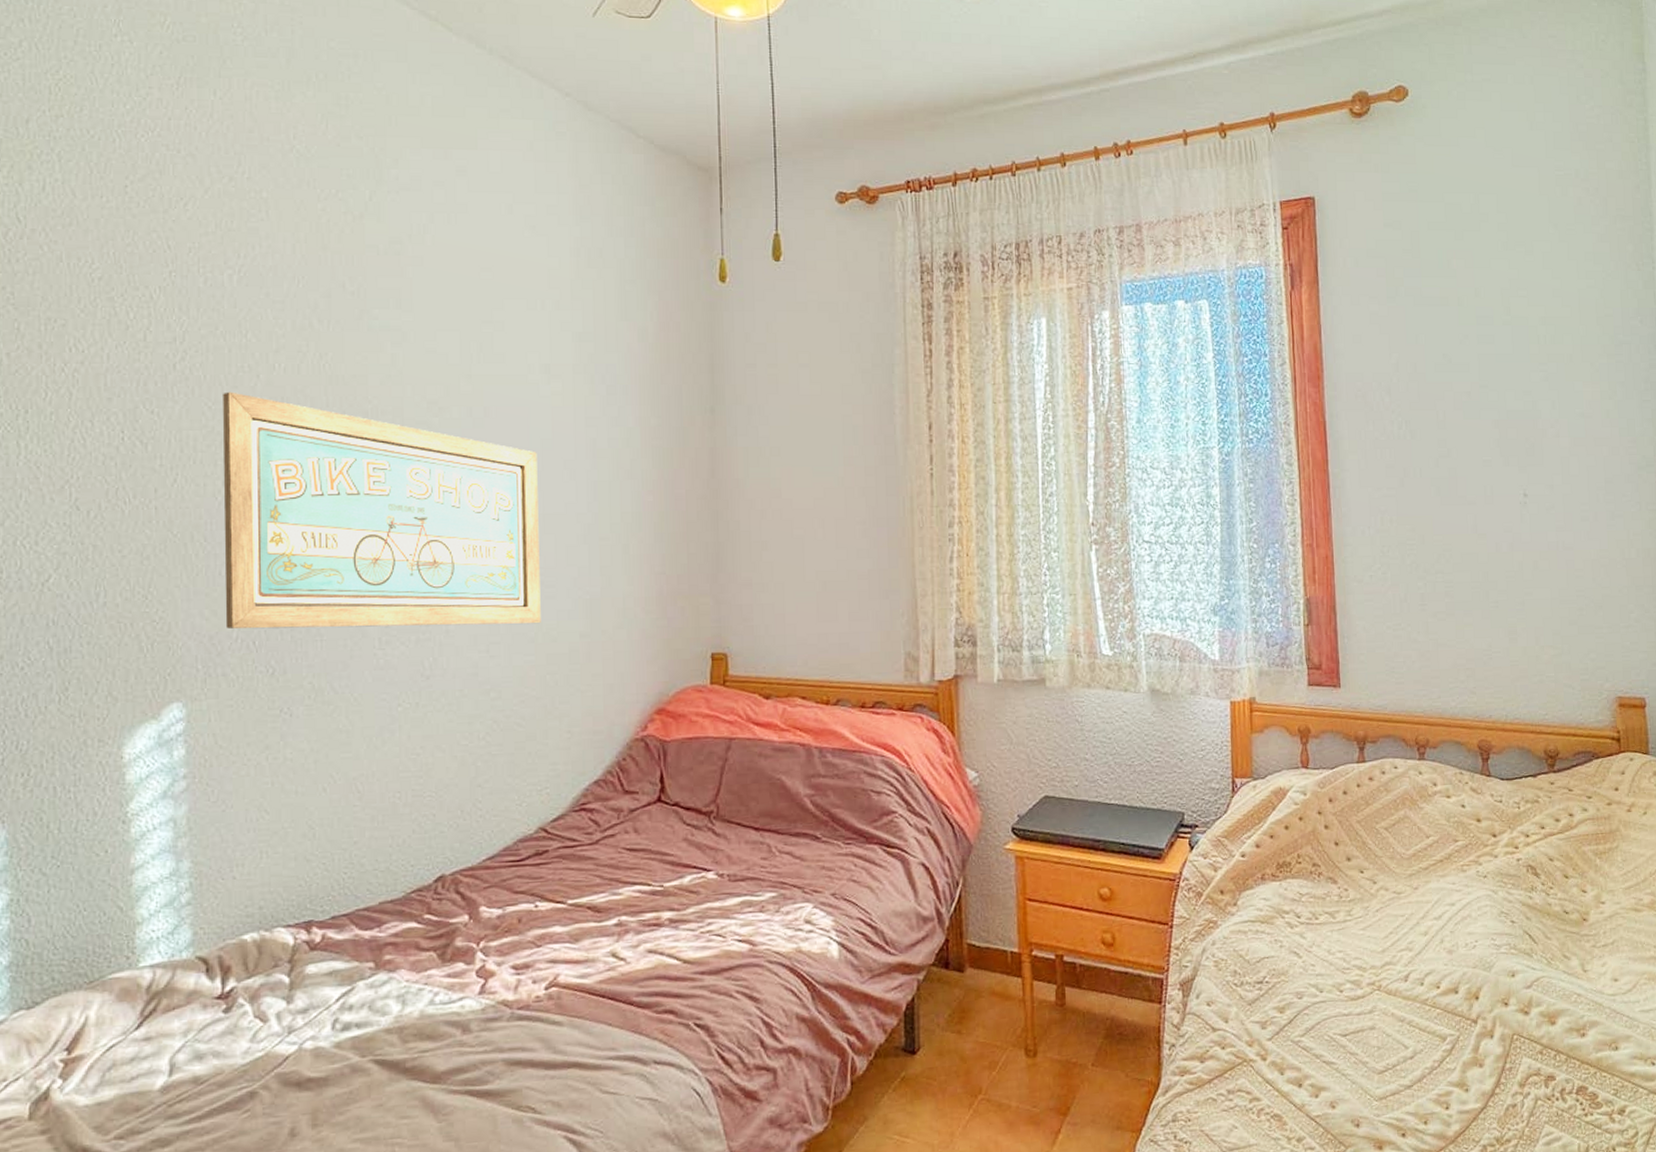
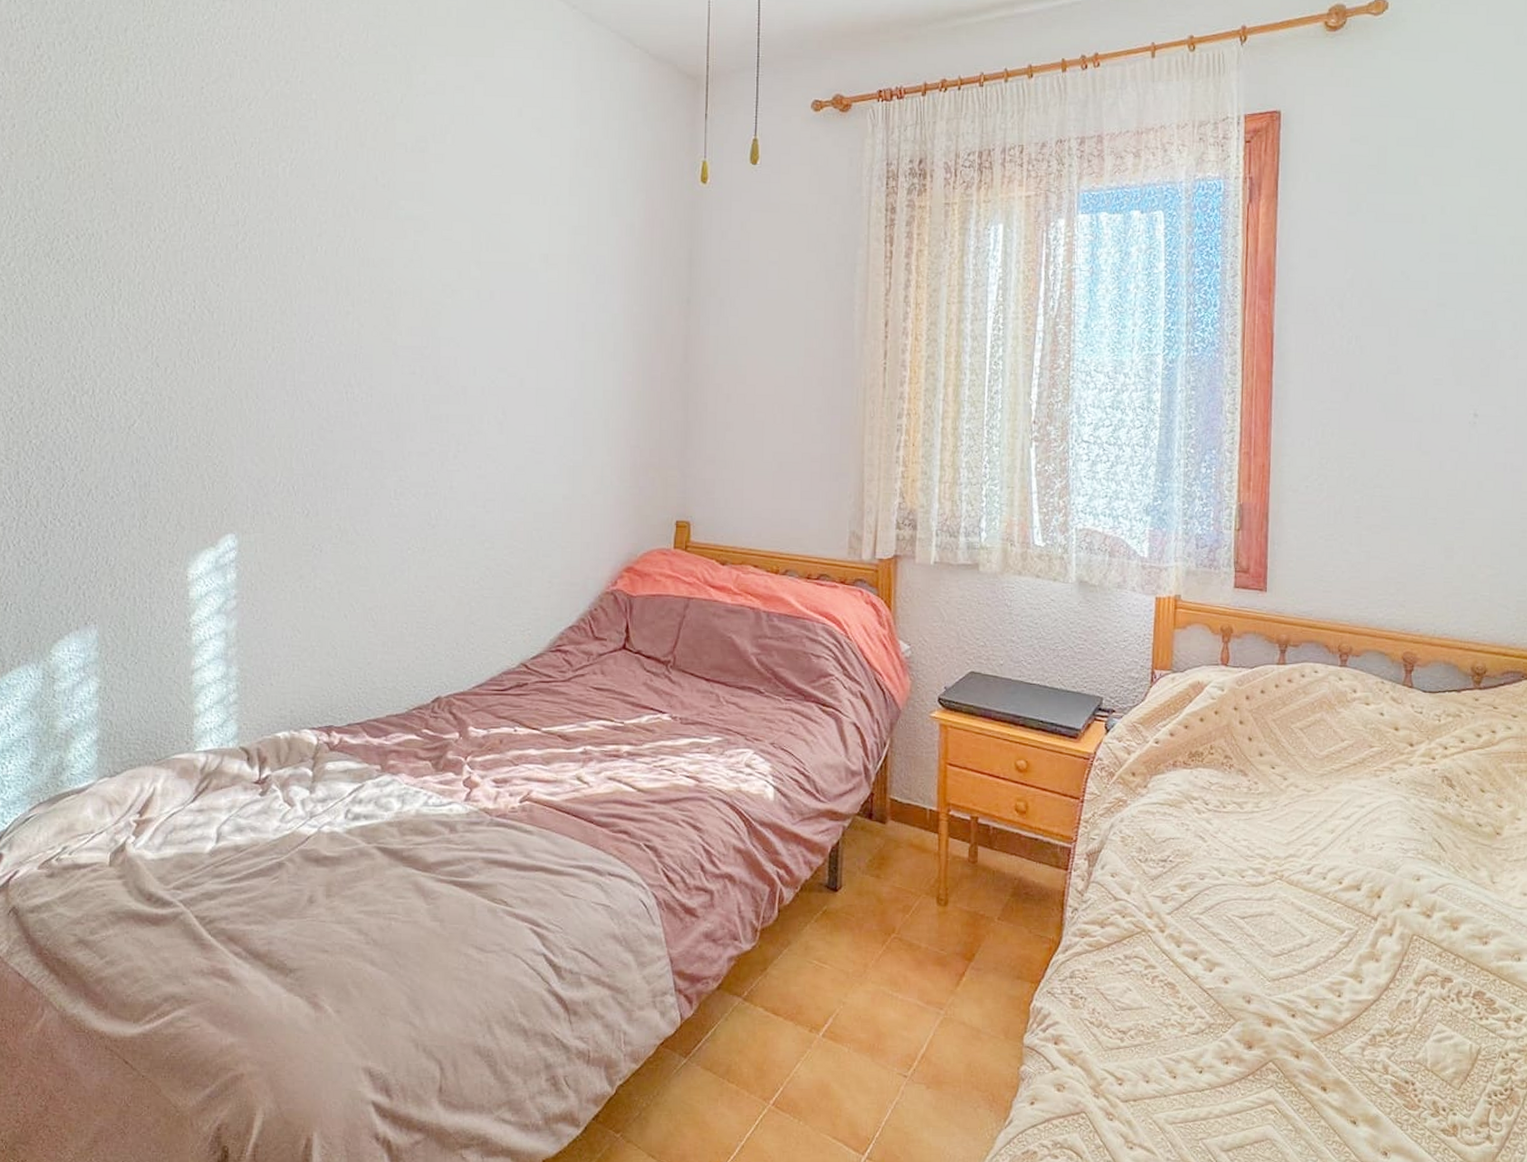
wall art: present [223,391,541,629] -> none [271,269,533,486]

